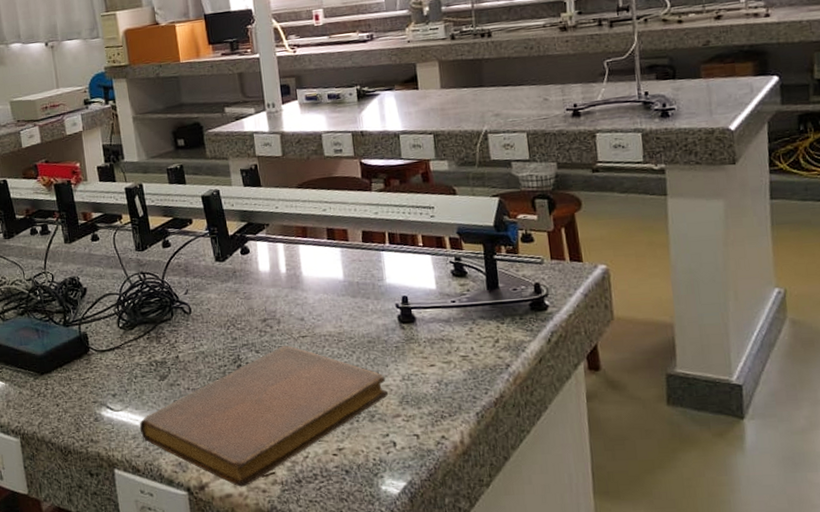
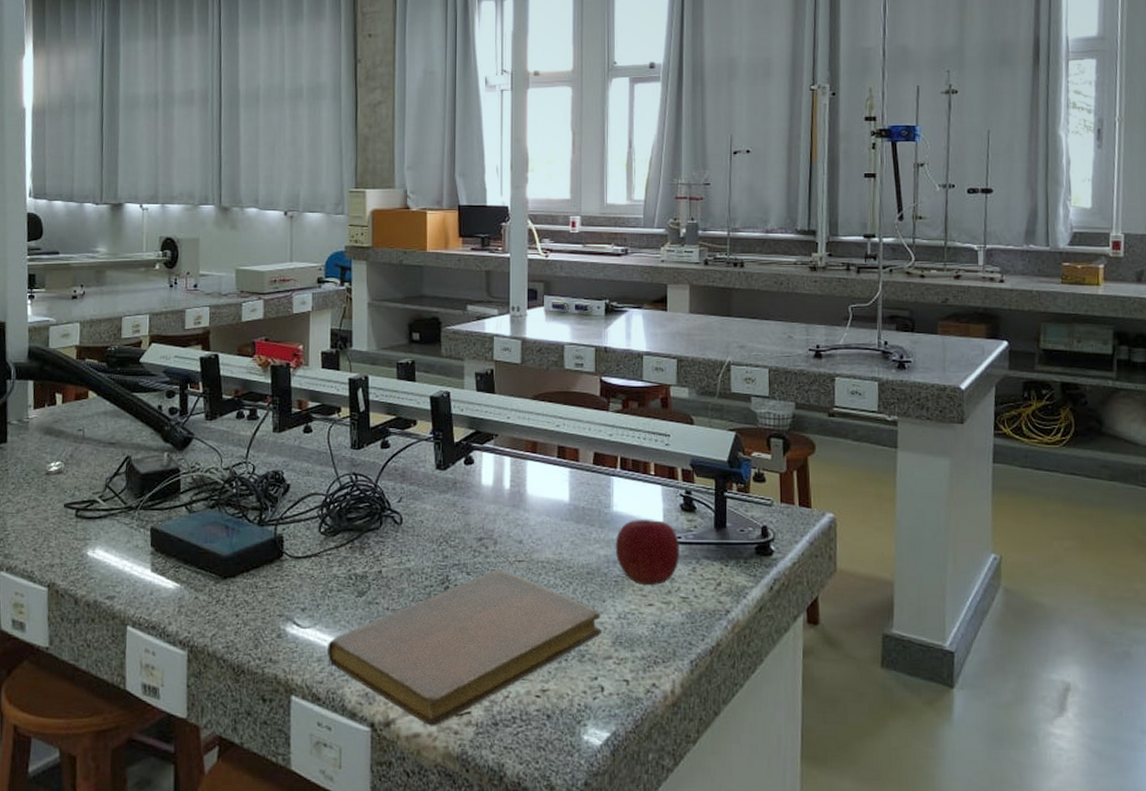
apple: none [392,287,456,349] -> present [615,520,679,586]

